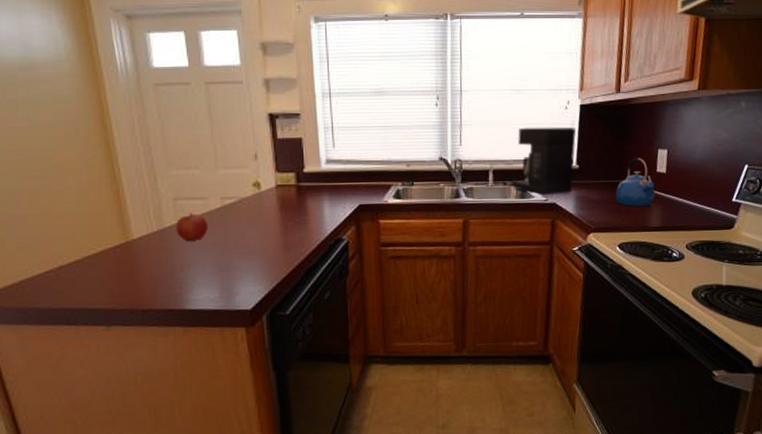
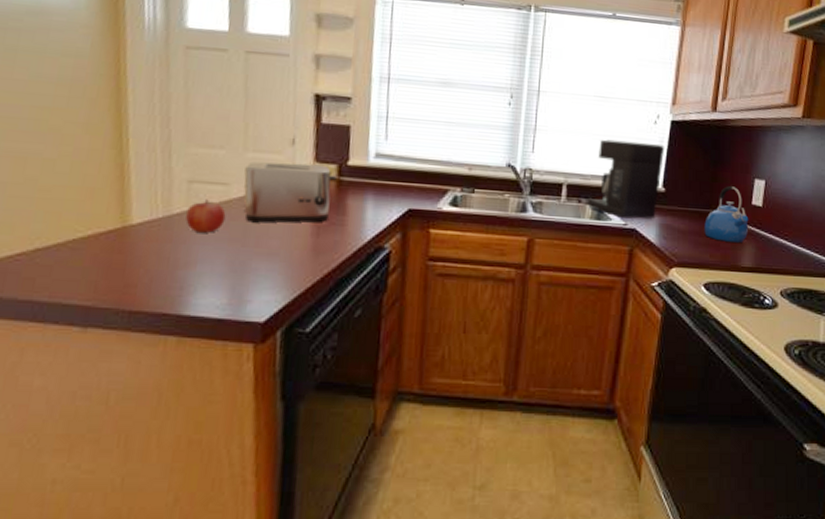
toaster: none [219,174,296,228] -> present [243,161,337,223]

